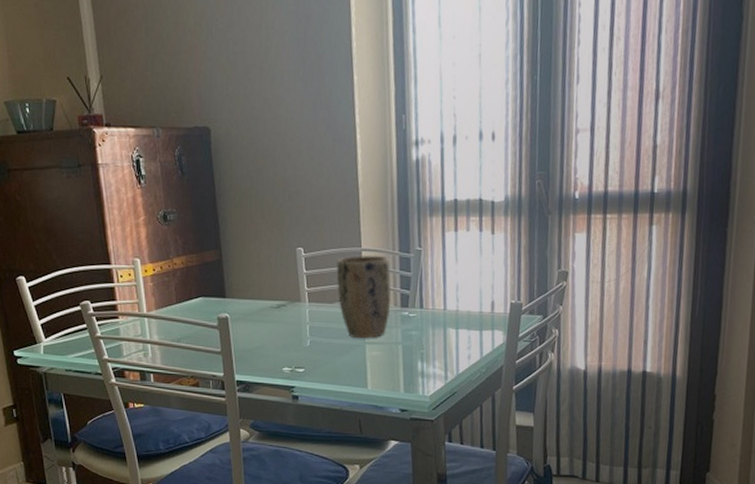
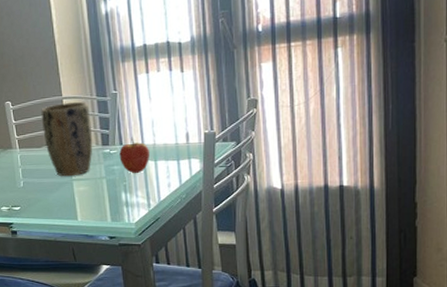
fruit: none [418,300,451,342] -> present [119,137,149,174]

